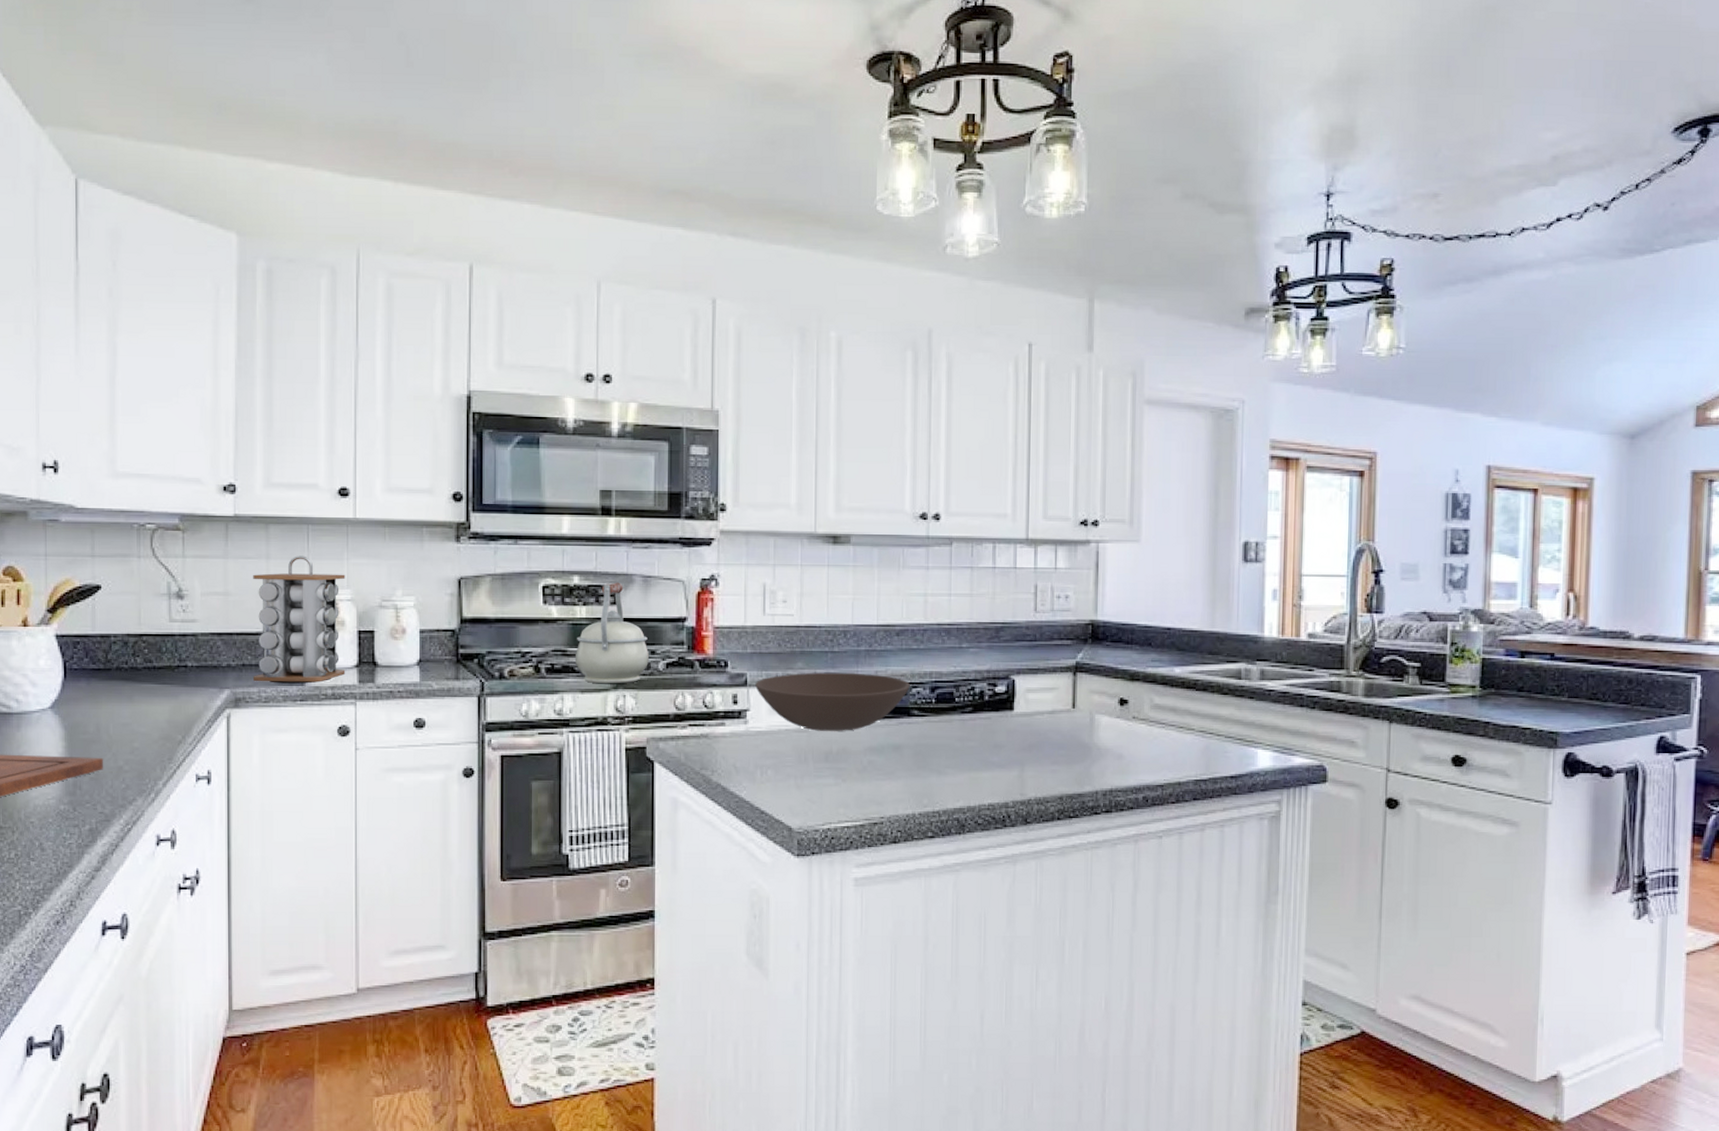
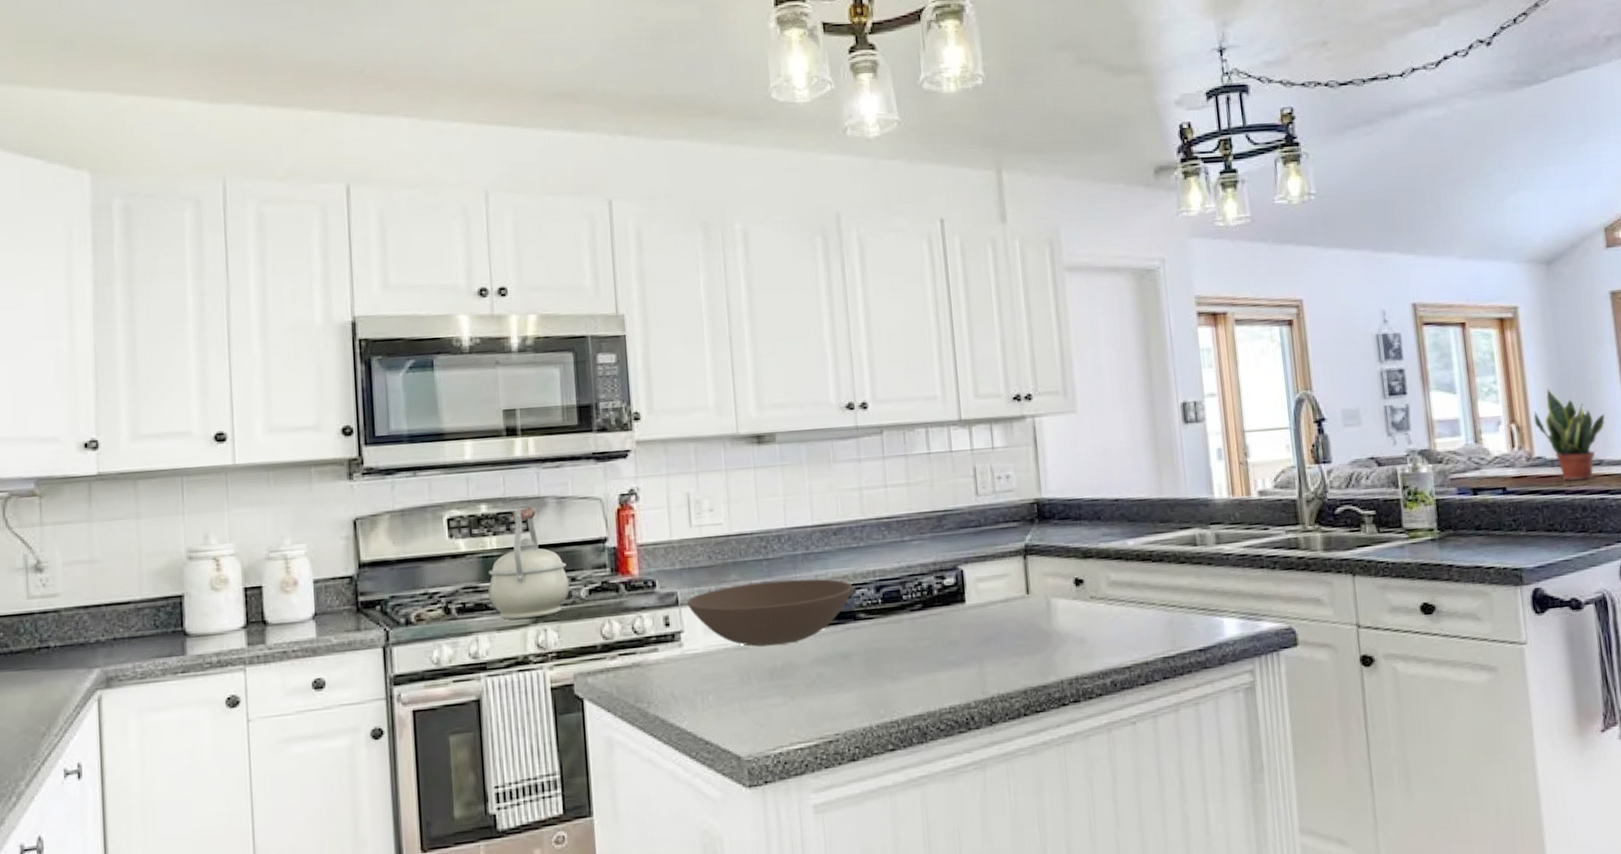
spice rack: present [253,555,346,684] -> none [122,510,232,657]
potted plant: none [1593,561,1666,654] -> present [1534,388,1606,481]

